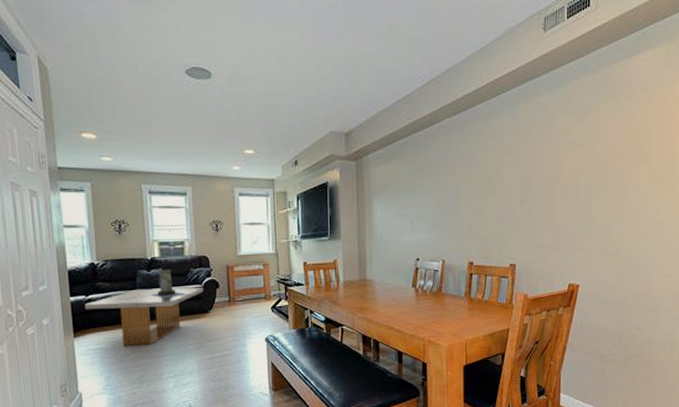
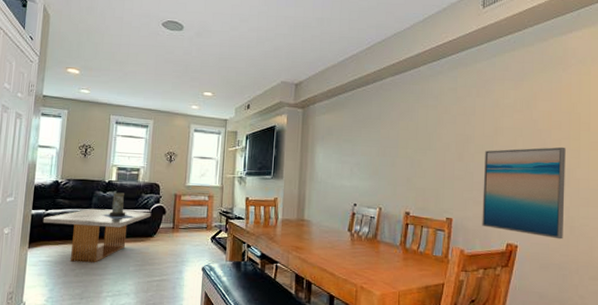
wall art: none [545,181,627,275] -> present [482,146,566,240]

